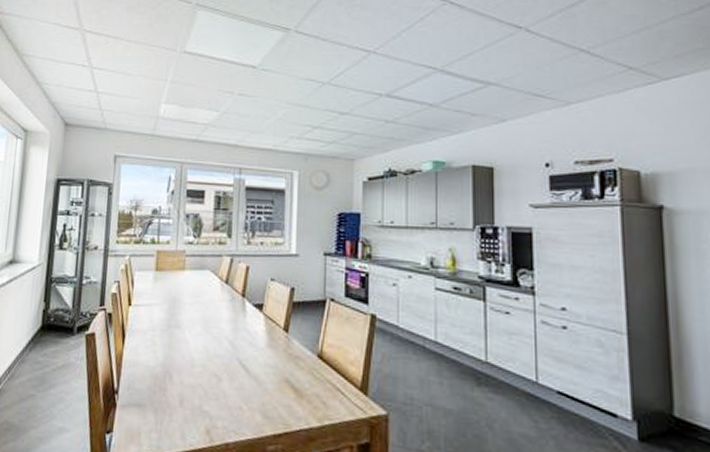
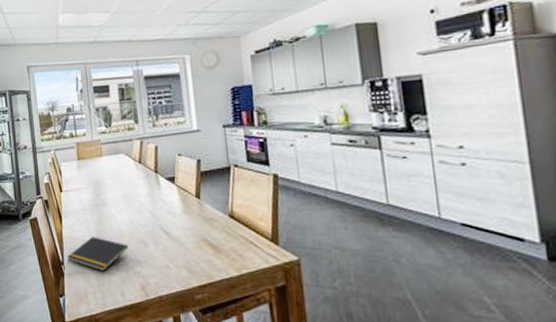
notepad: none [123,363,199,407] -> present [67,237,129,272]

